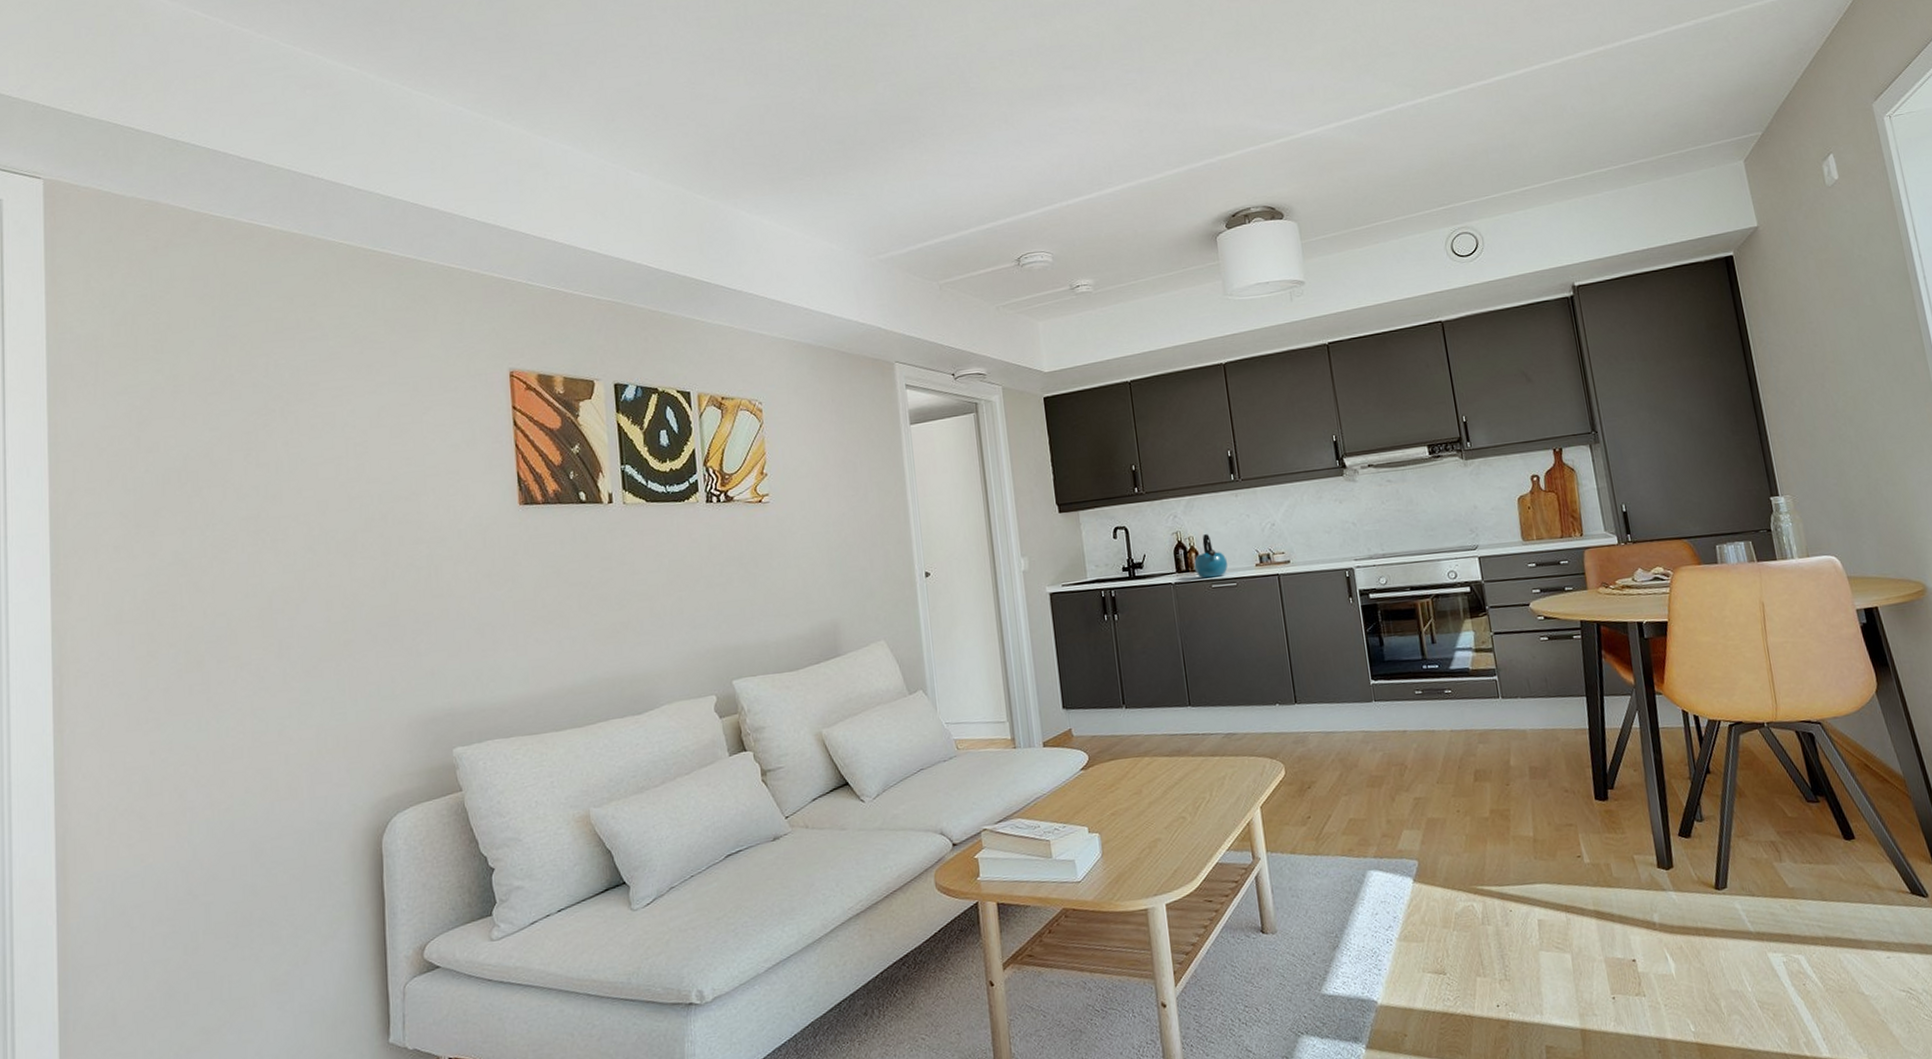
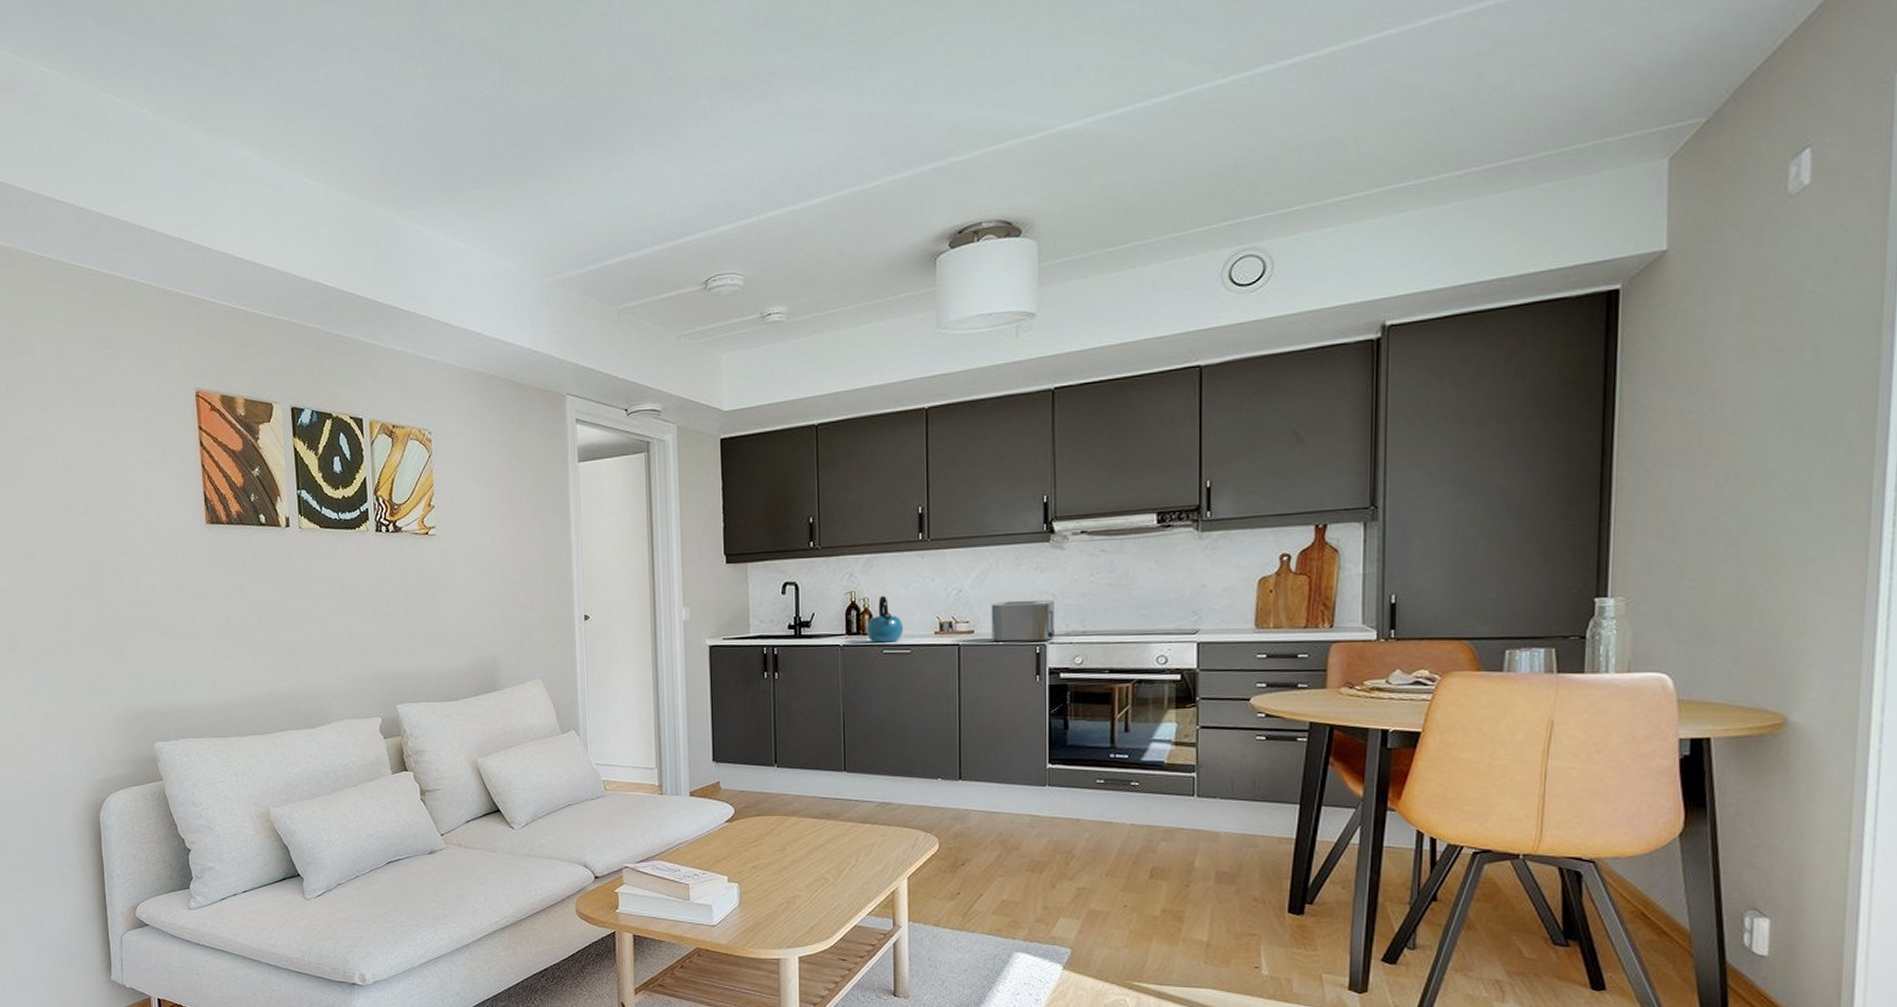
toaster: none [1302,527,1360,570] -> present [991,599,1057,643]

